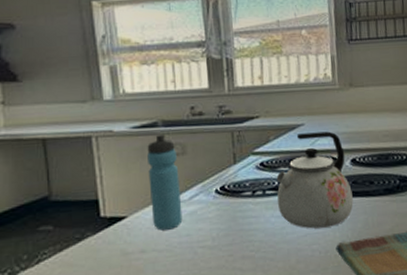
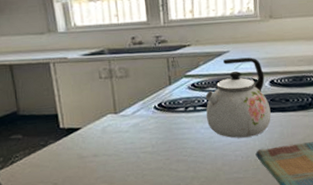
water bottle: present [147,134,183,231] -> none [96,61,127,139]

